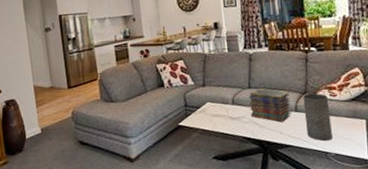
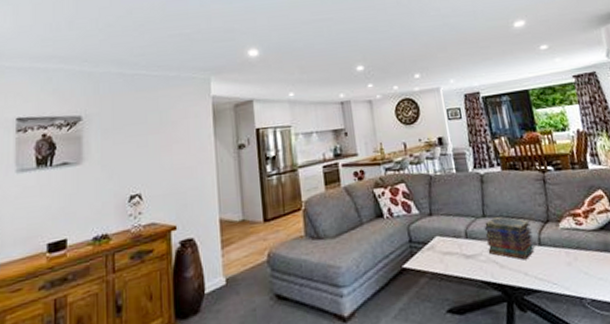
vase: present [302,93,333,141] -> none [545,221,586,283]

